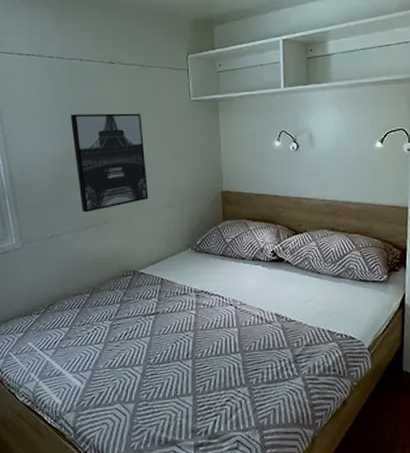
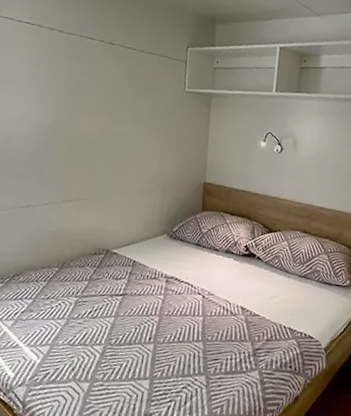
wall art: present [70,113,149,213] -> none [62,88,135,187]

